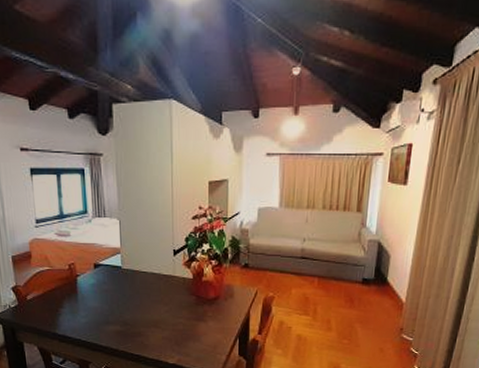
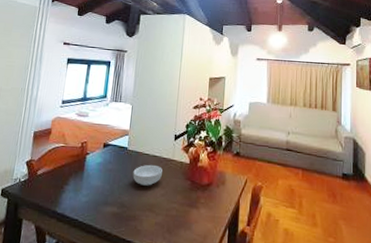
cereal bowl: none [131,282,164,304] -> present [133,164,162,186]

